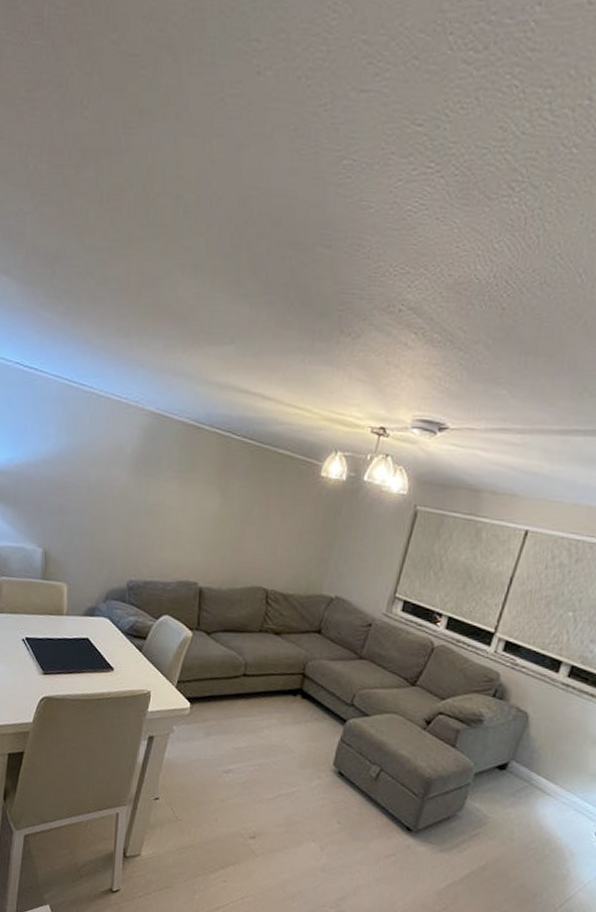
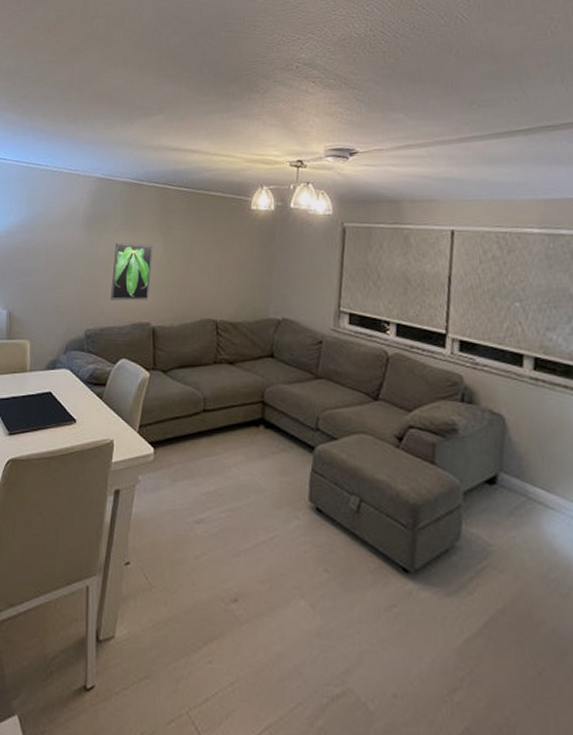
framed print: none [156,492,209,559] -> present [110,243,153,301]

